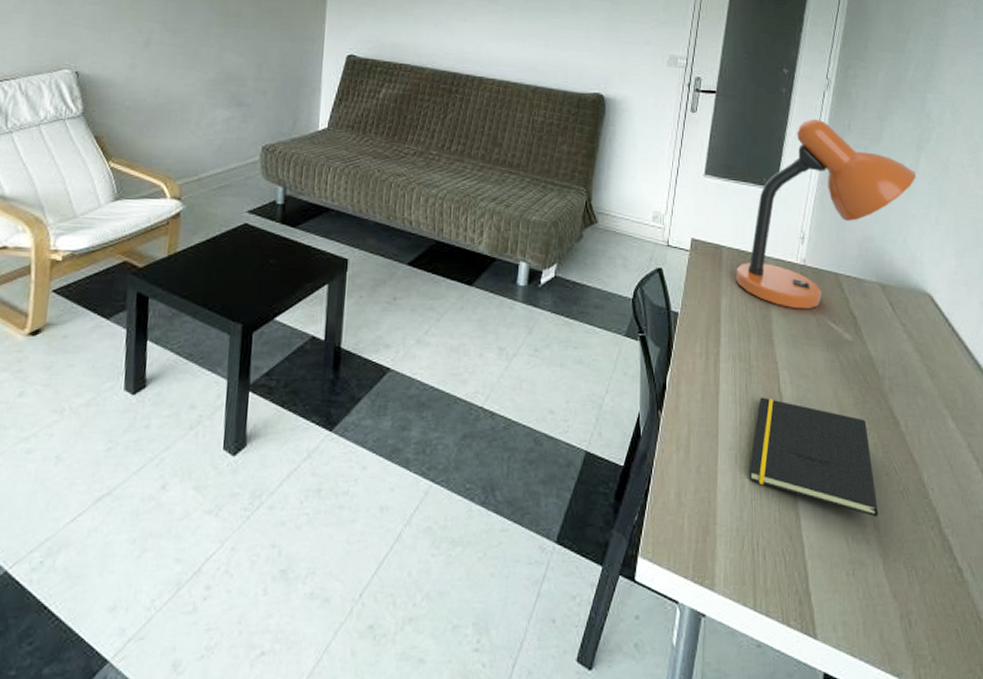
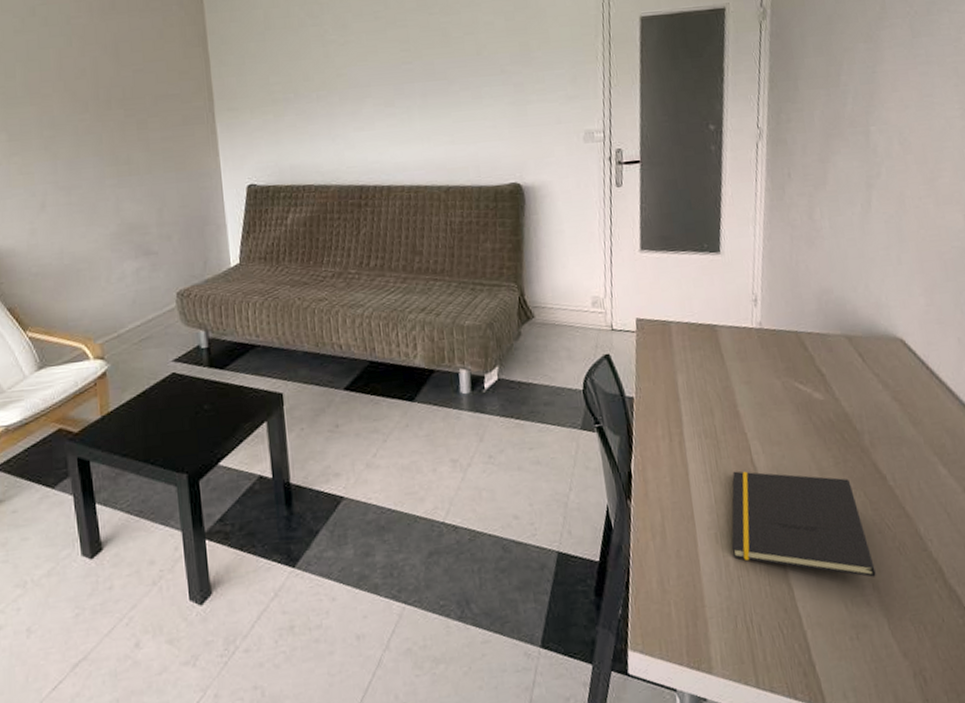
desk lamp: present [735,118,917,310] -> none [688,172,871,376]

